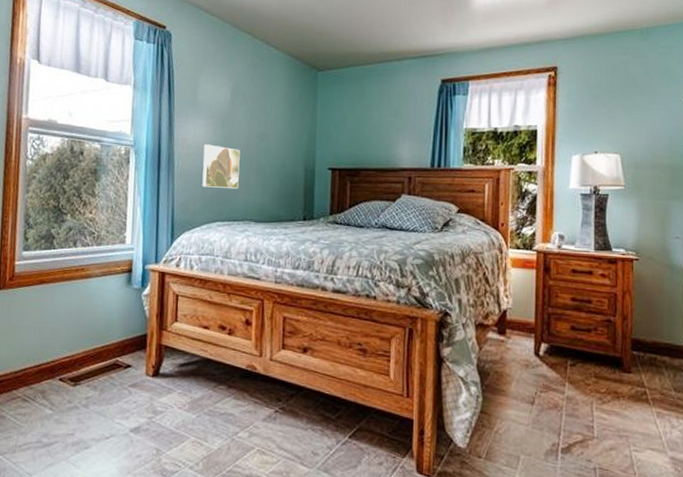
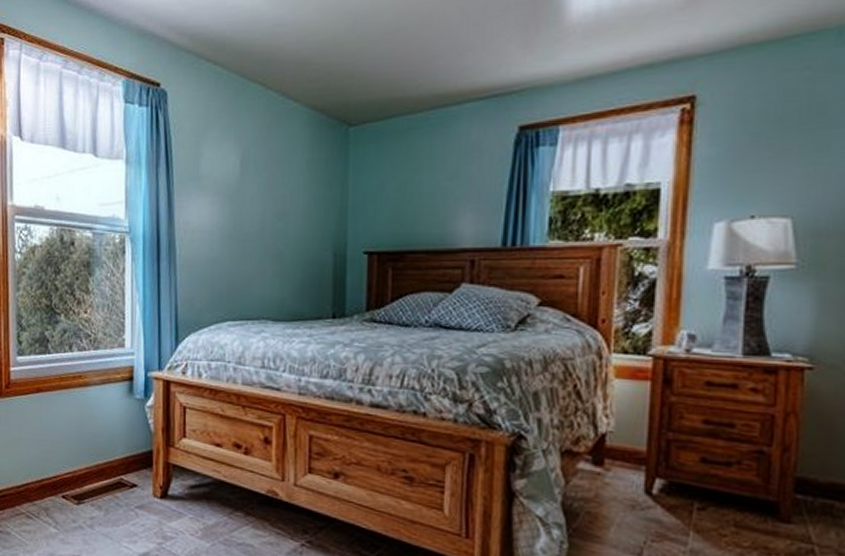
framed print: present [202,144,240,188] -> none [209,227,253,280]

